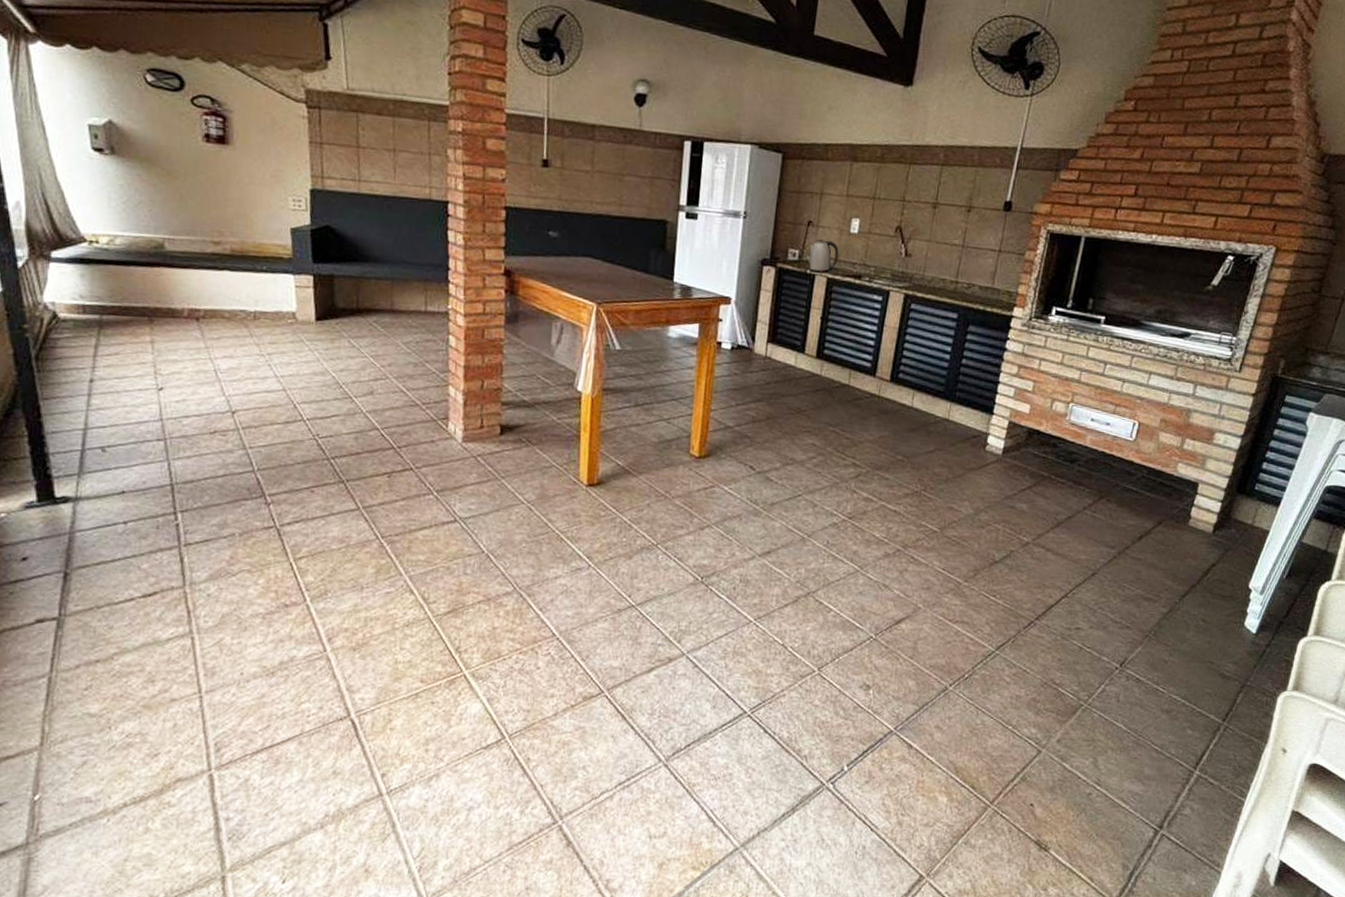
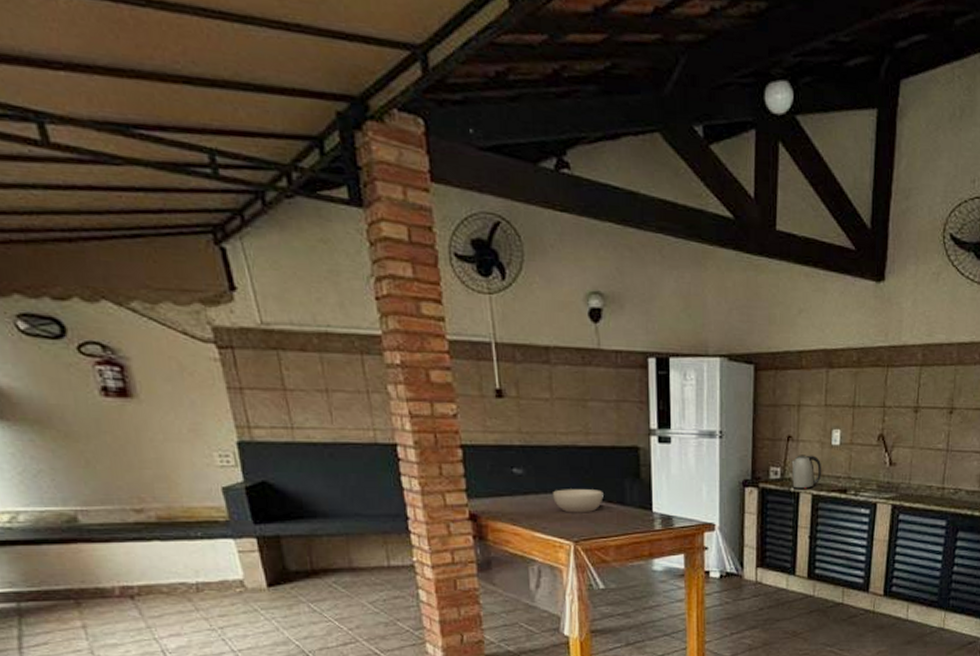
bowl: none [582,254,630,278] -> present [552,489,604,513]

